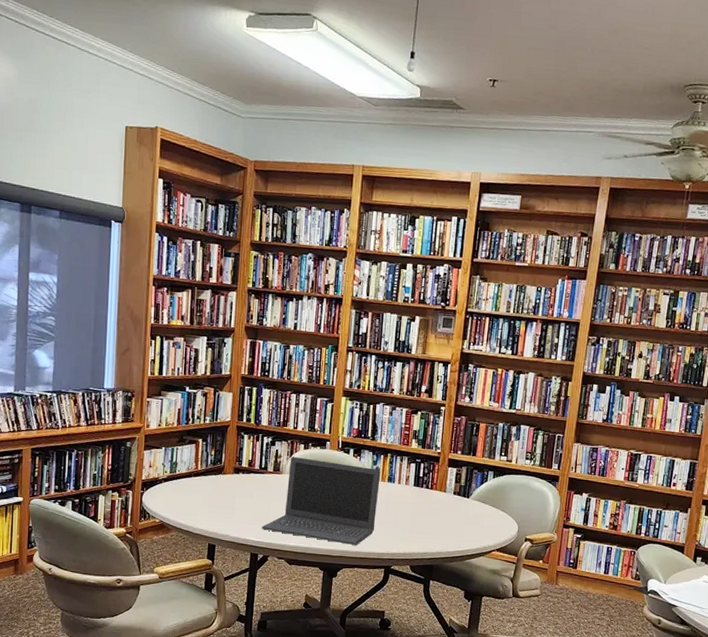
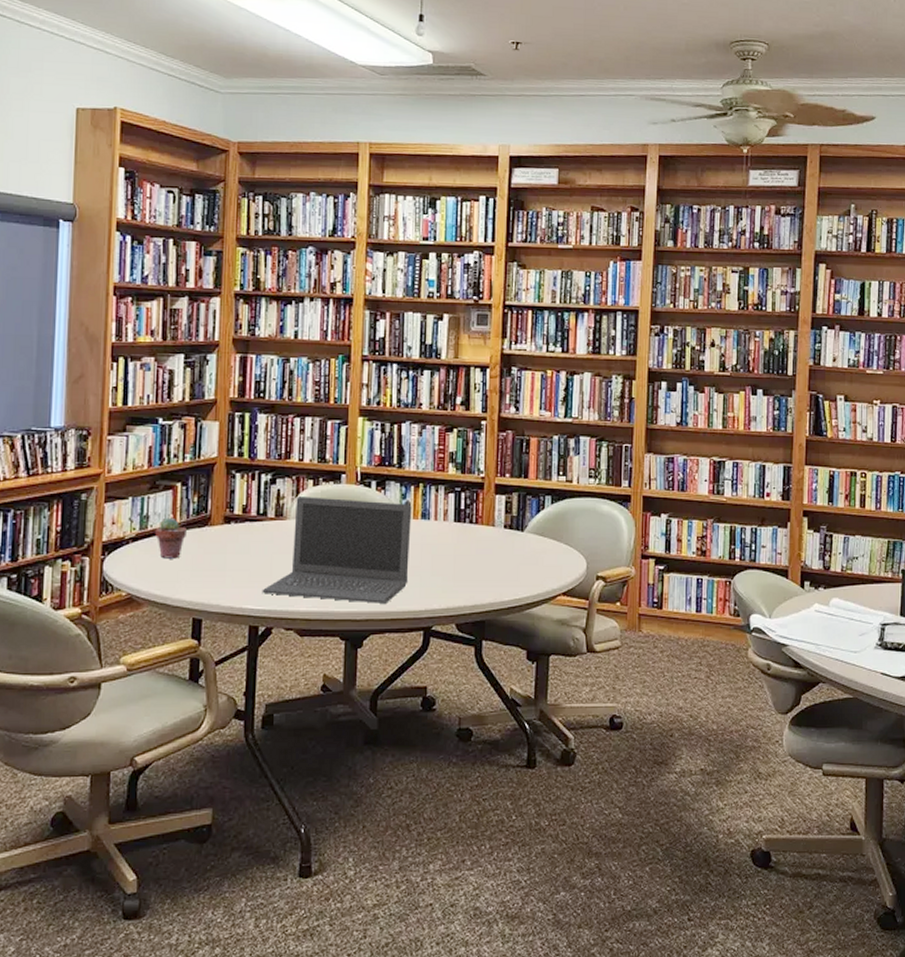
potted succulent: none [182,465,205,497] -> present [155,517,186,559]

